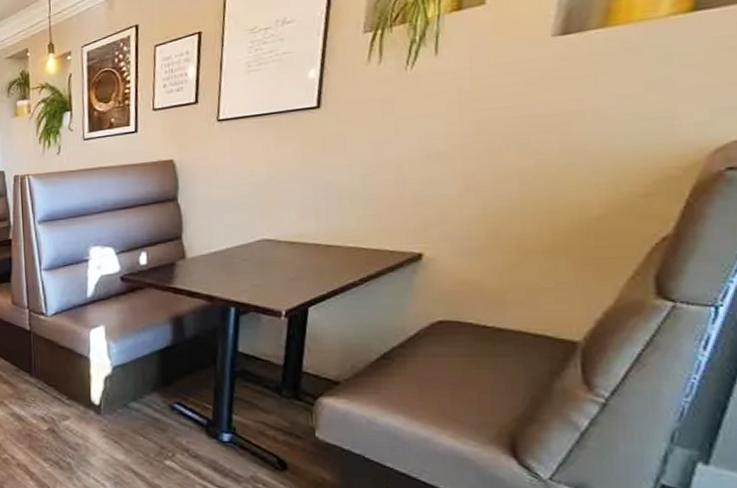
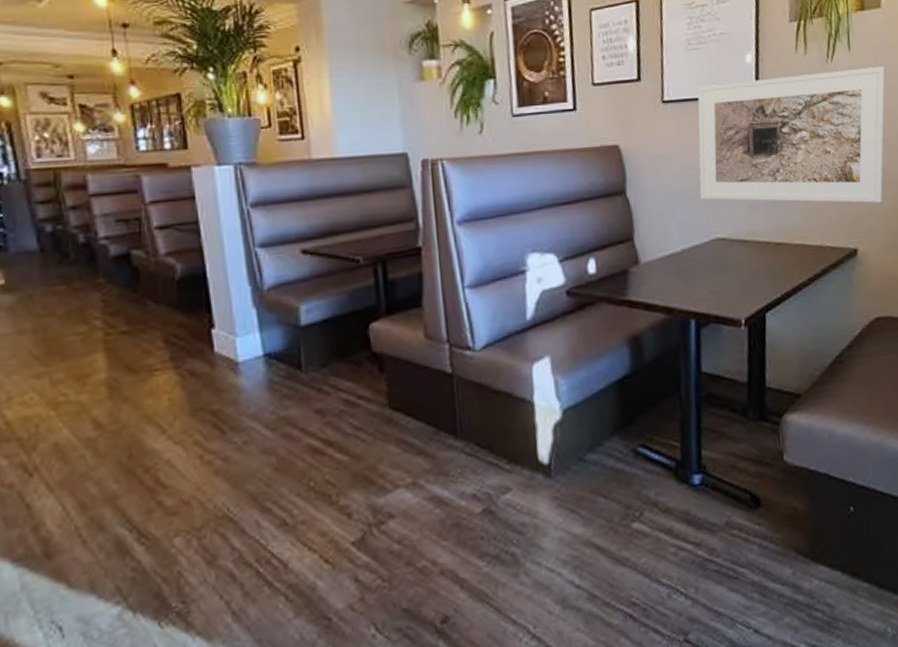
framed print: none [249,67,483,209] -> present [697,66,886,203]

